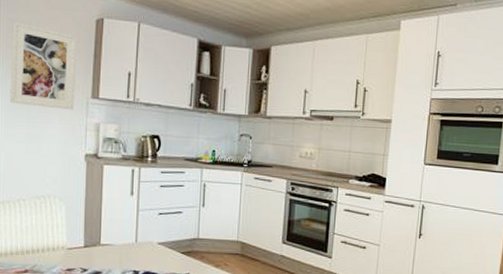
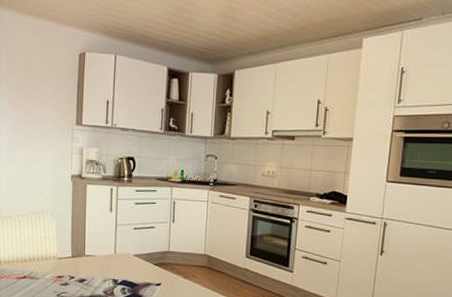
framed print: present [9,22,78,110] -> none [9,60,64,136]

